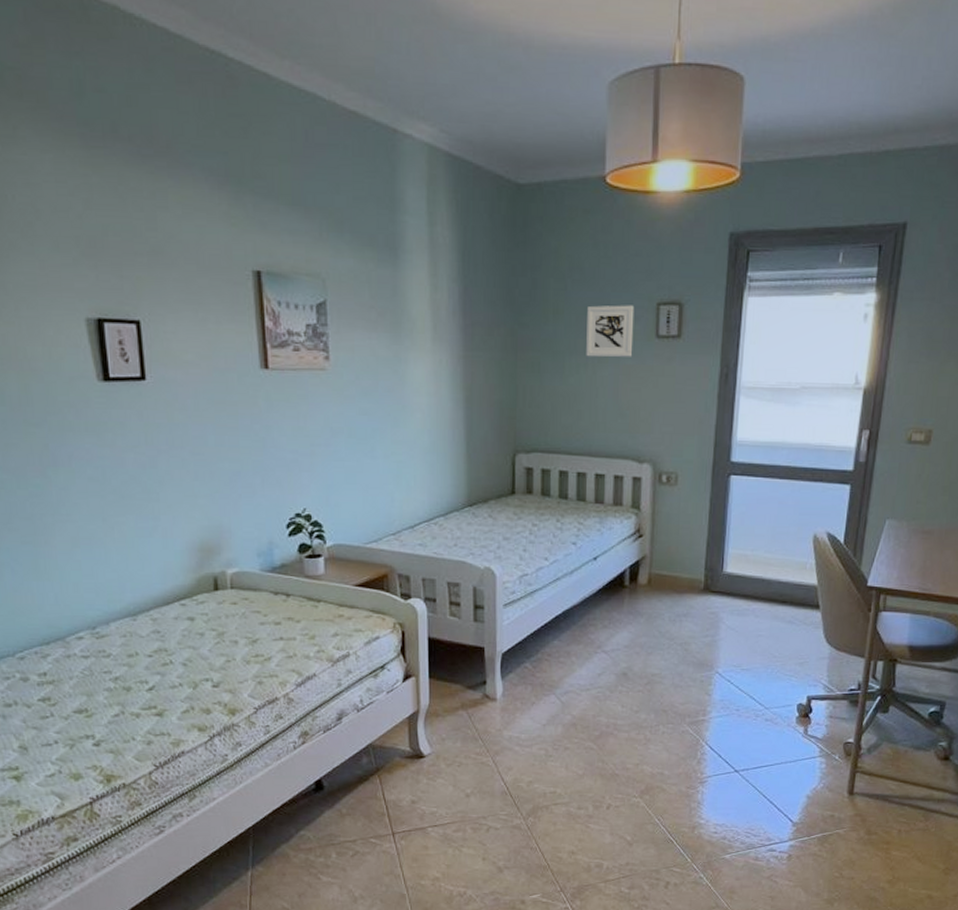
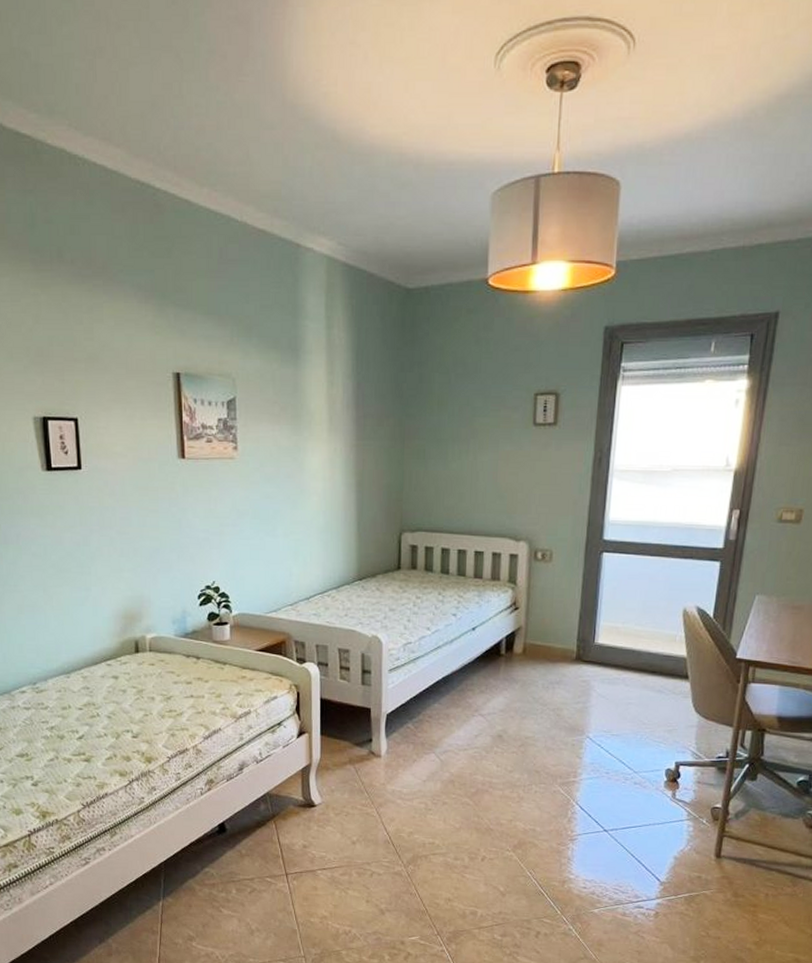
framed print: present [586,305,635,358] -> none [468,396,514,444]

